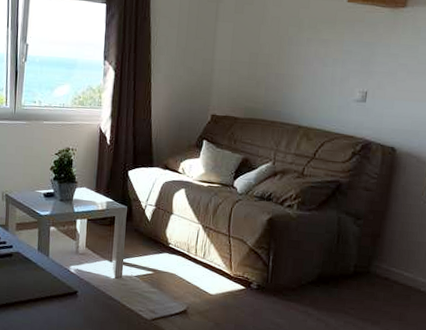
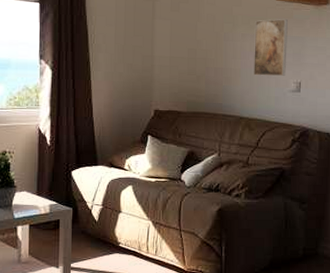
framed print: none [316,22,359,85] -> present [254,18,288,77]

